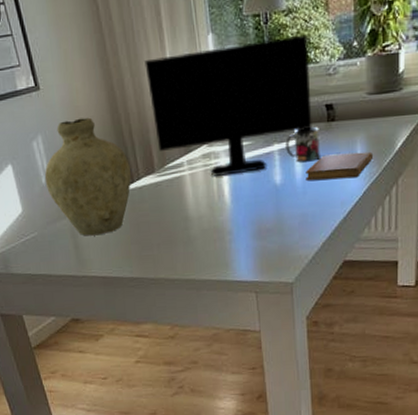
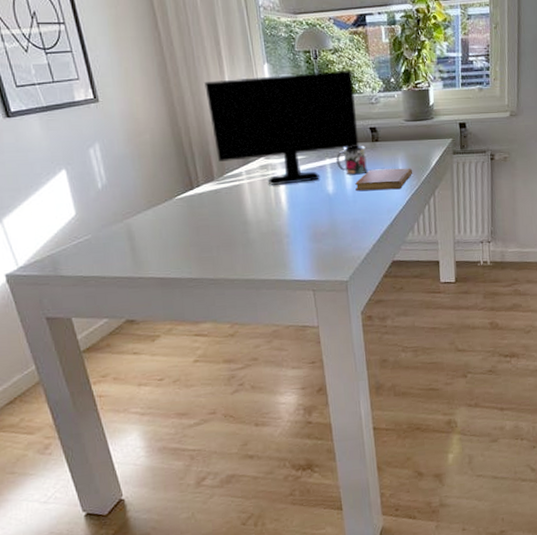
vase: present [44,117,131,236] -> none [101,129,191,239]

